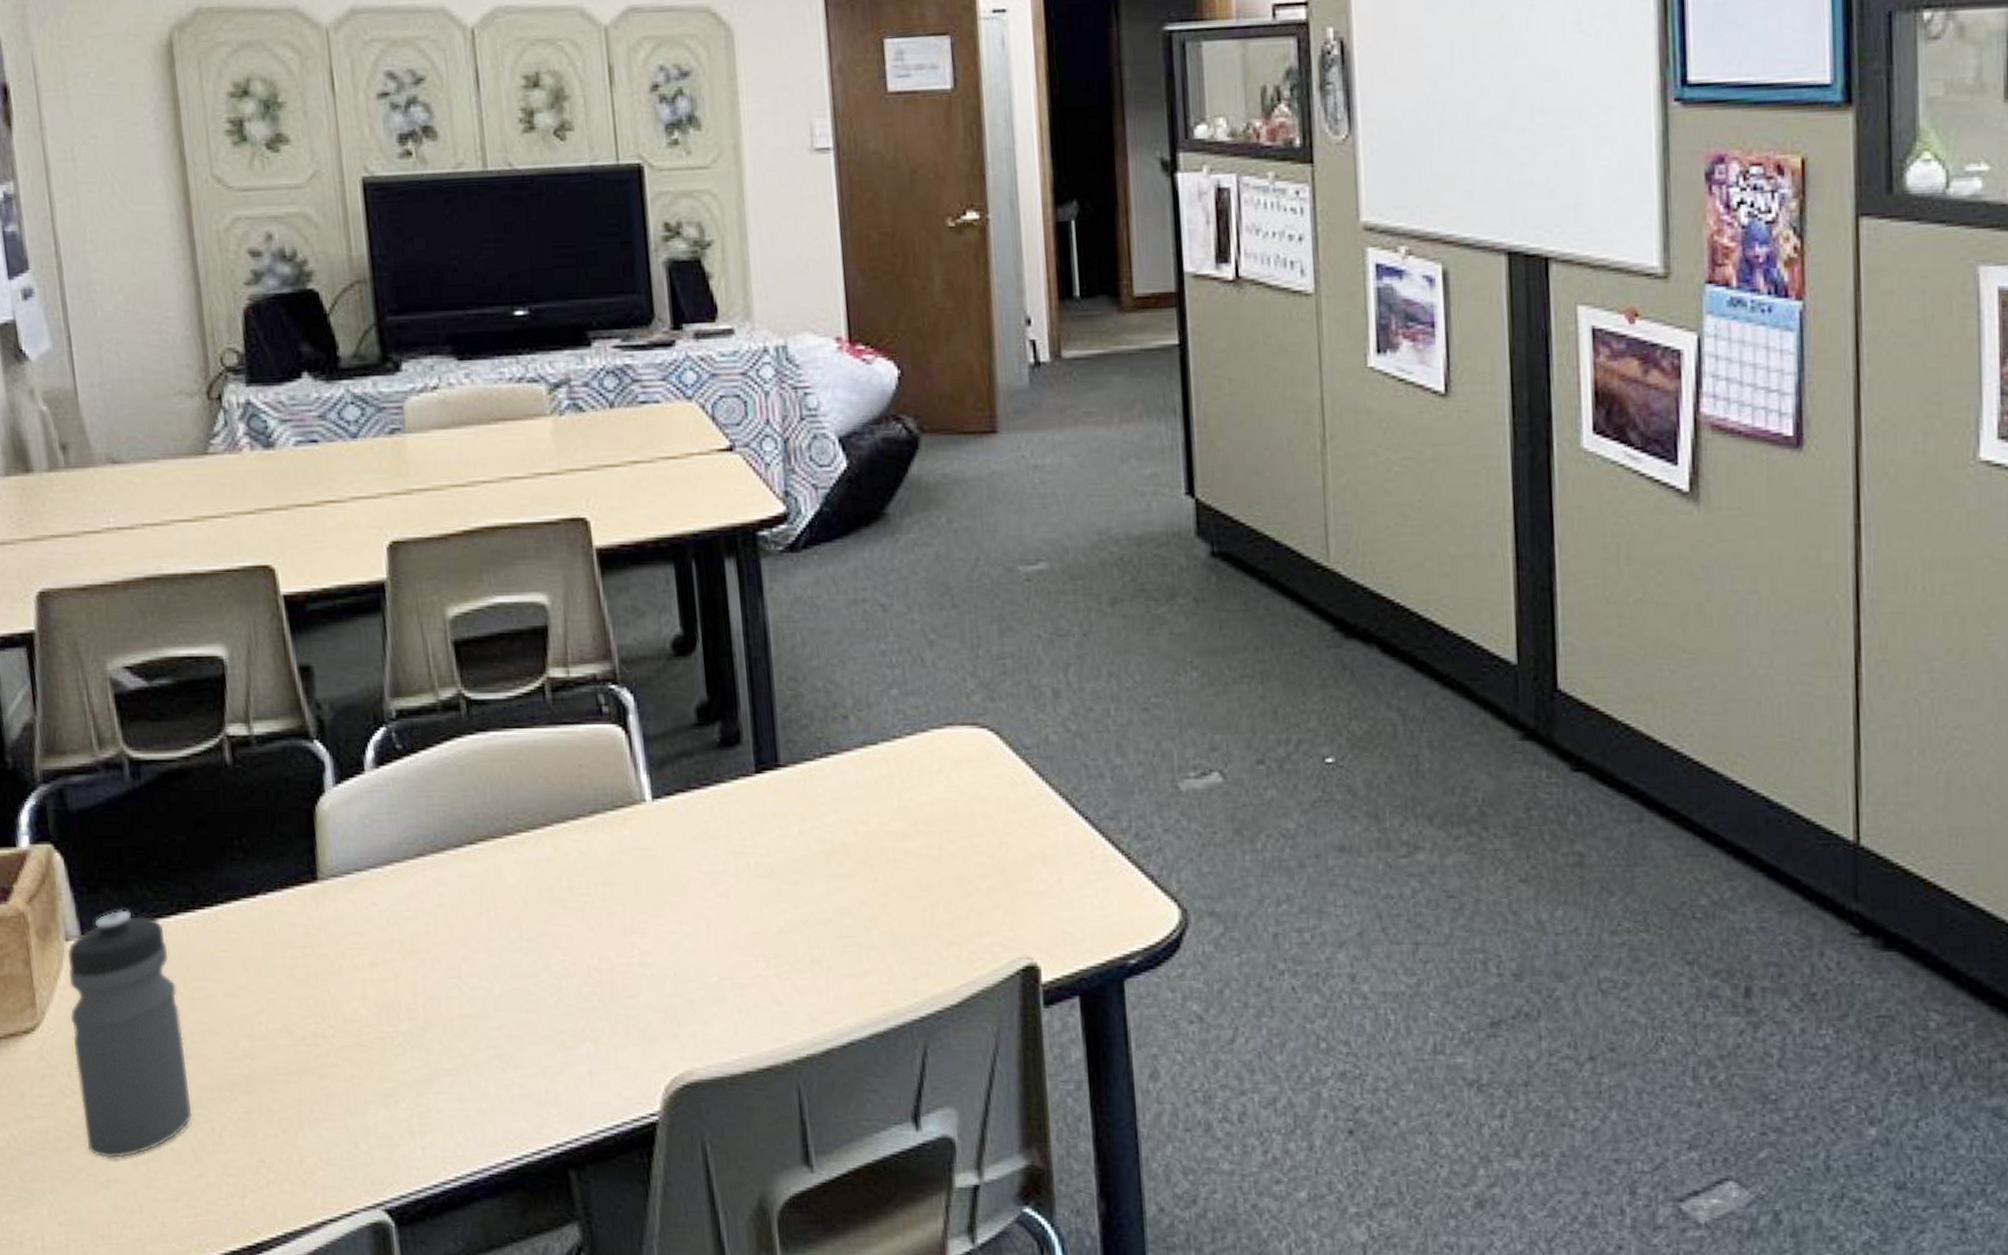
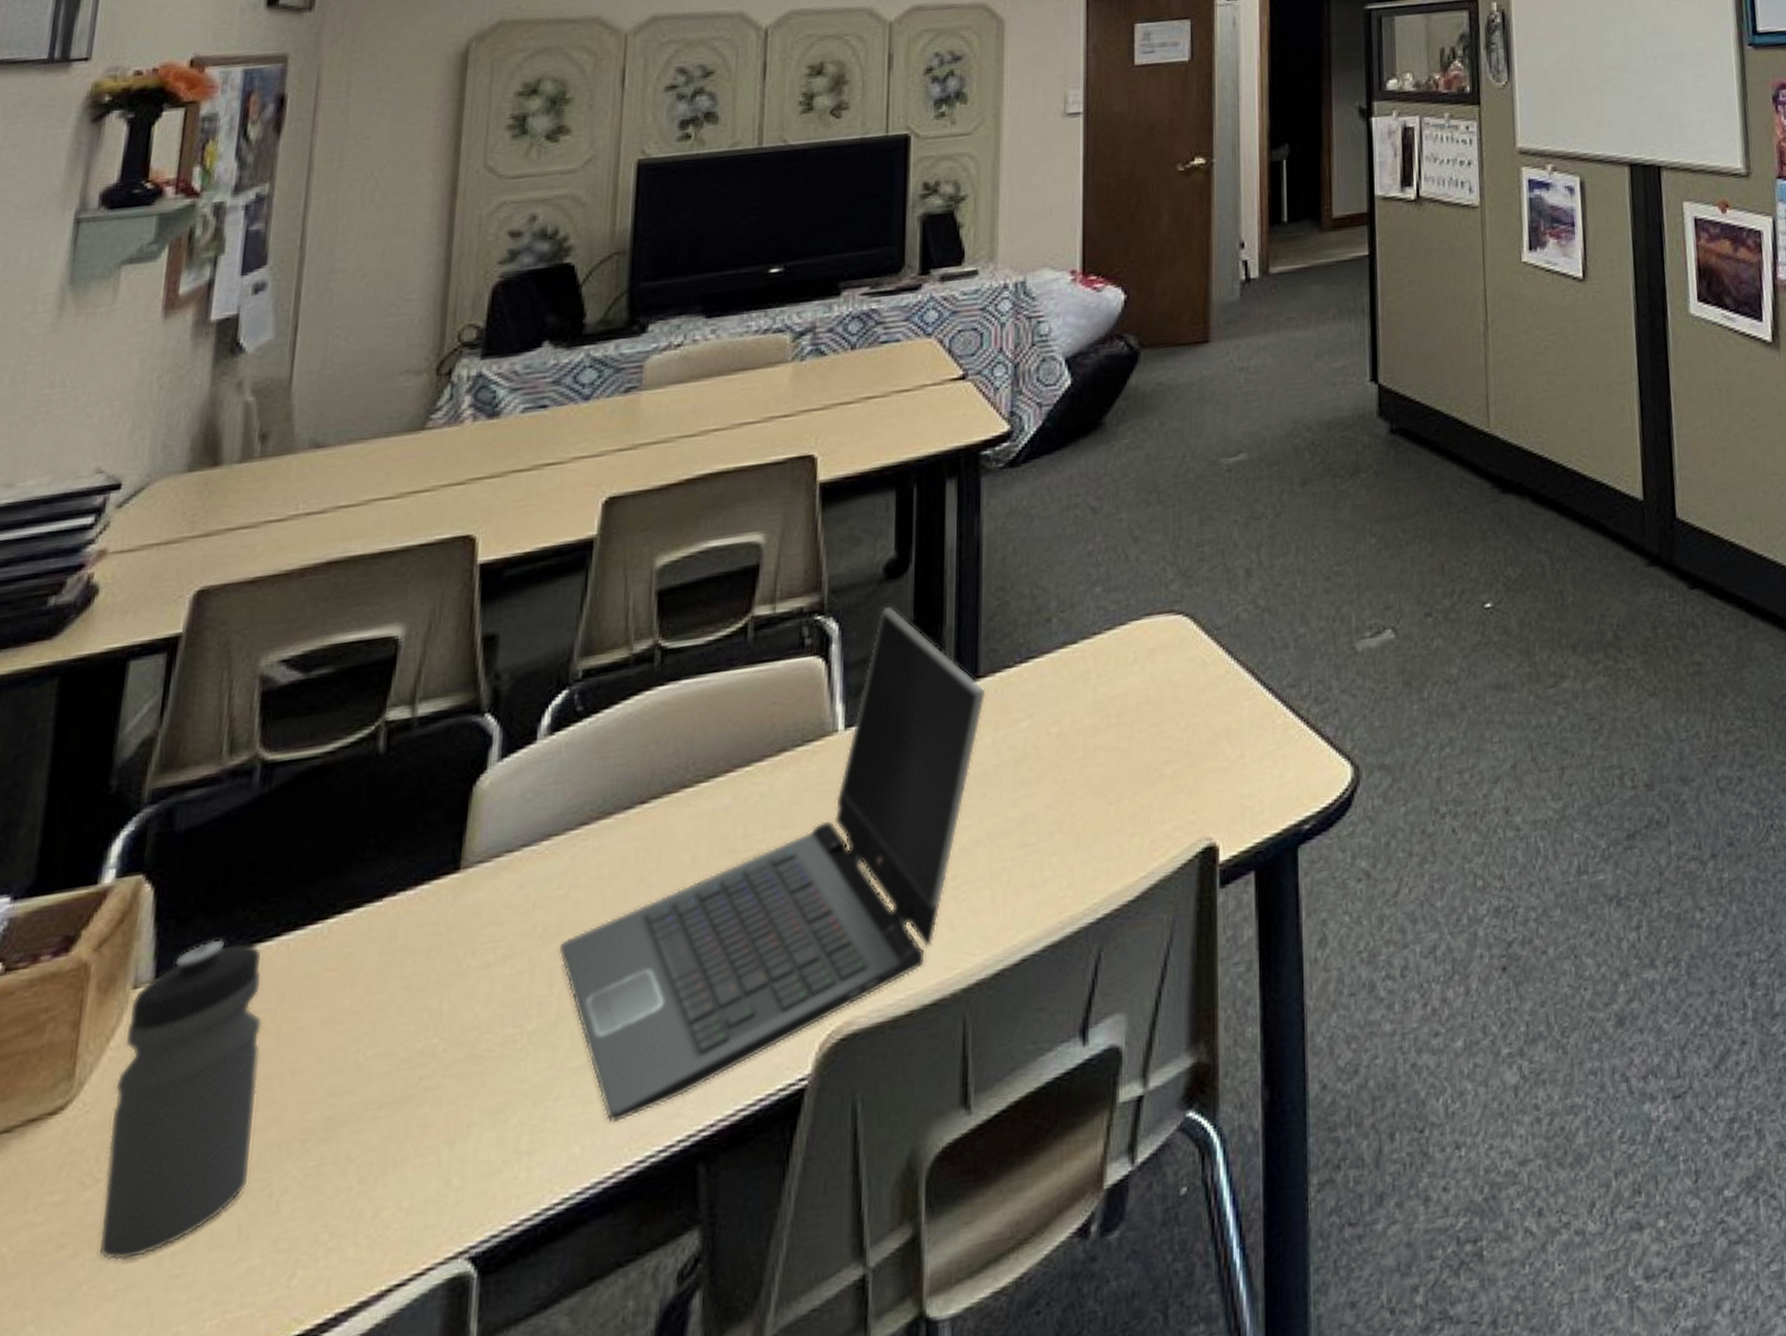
laptop computer: none [417,683,789,1121] -> present [558,606,986,1123]

